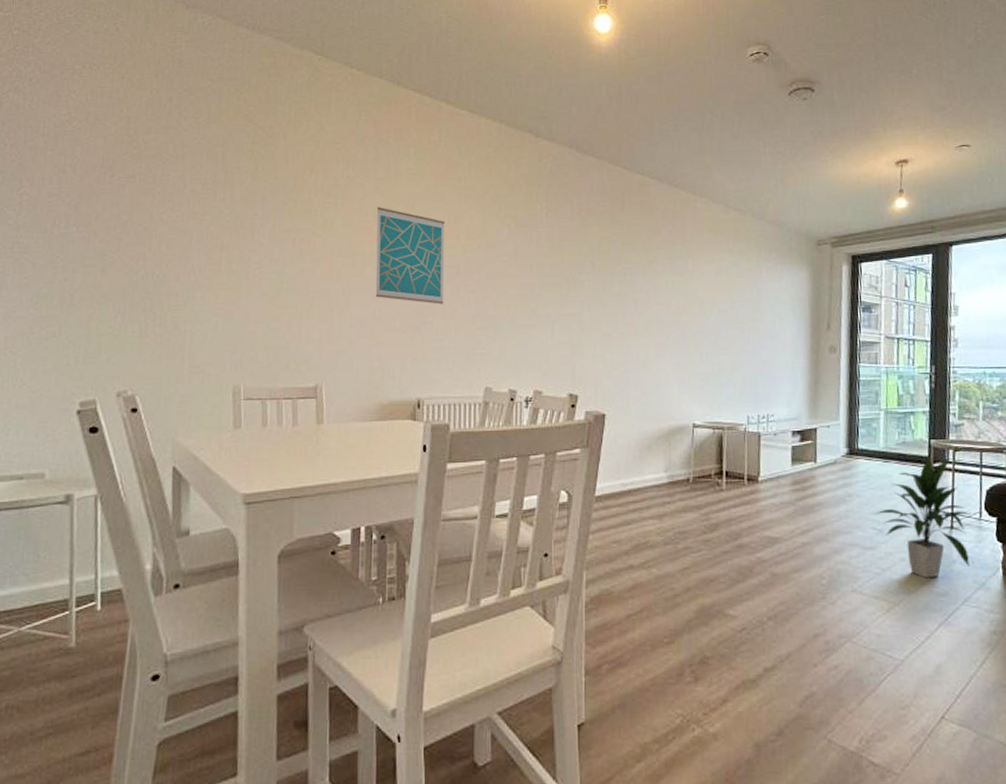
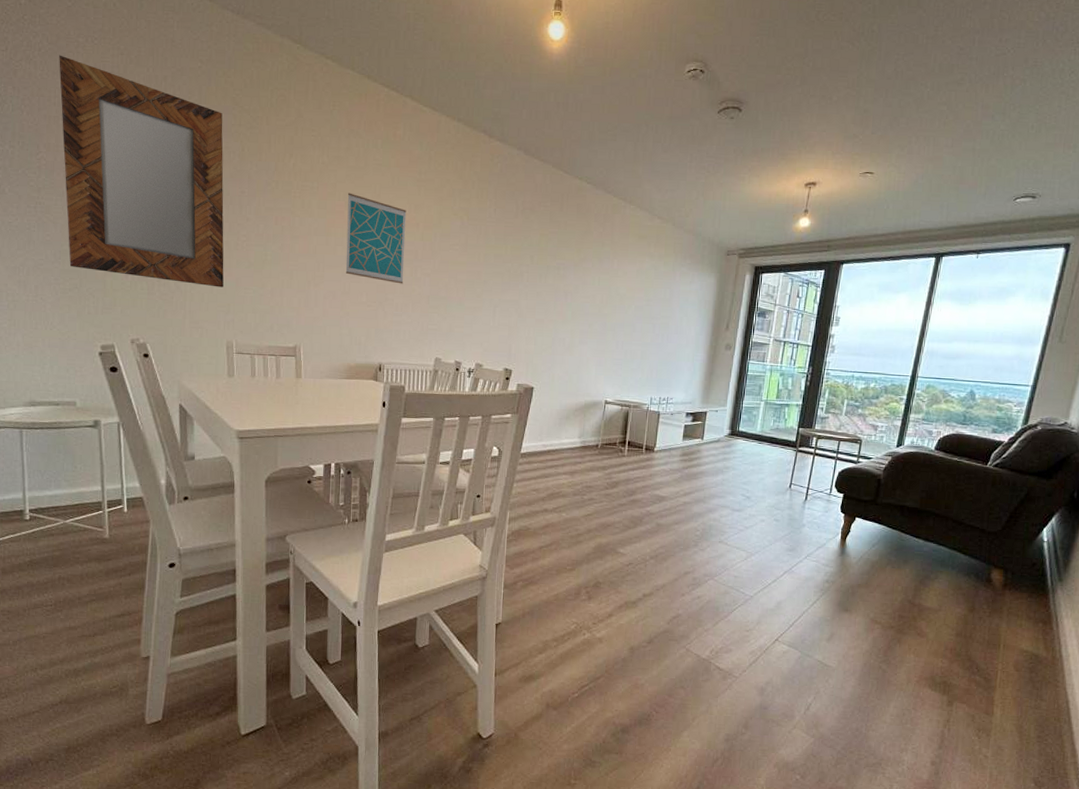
home mirror: none [48,83,234,324] -> present [59,55,224,288]
indoor plant: present [875,457,972,579] -> none [746,442,824,537]

